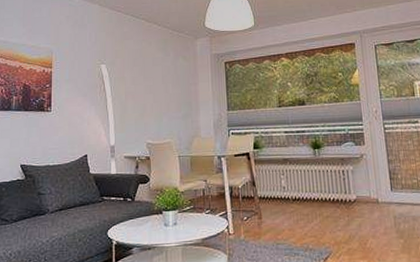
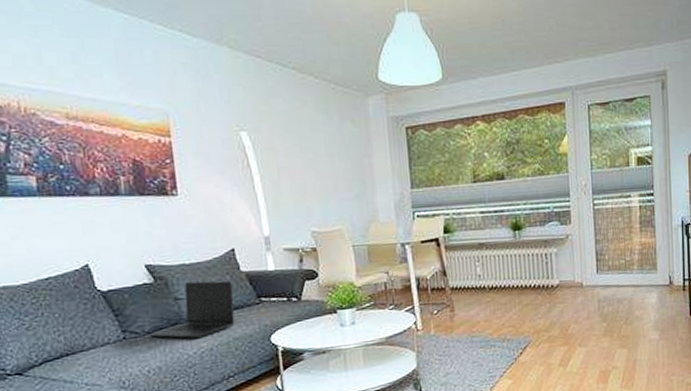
laptop: none [16,180,82,229] -> present [150,281,235,339]

